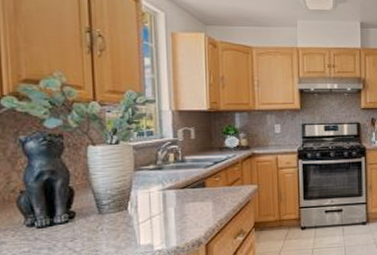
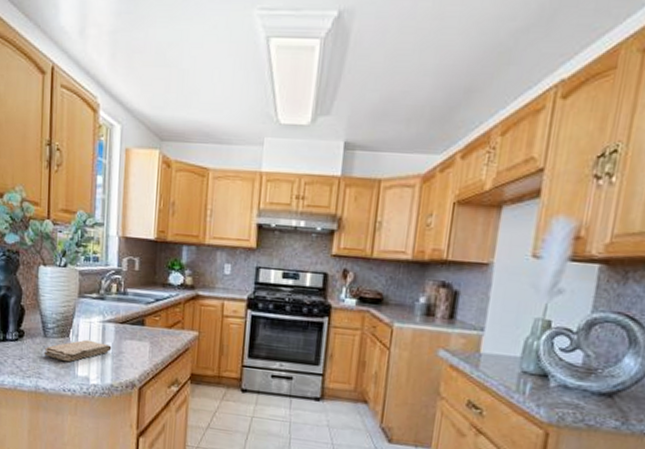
washcloth: none [101,209,174,234] -> present [45,339,112,362]

